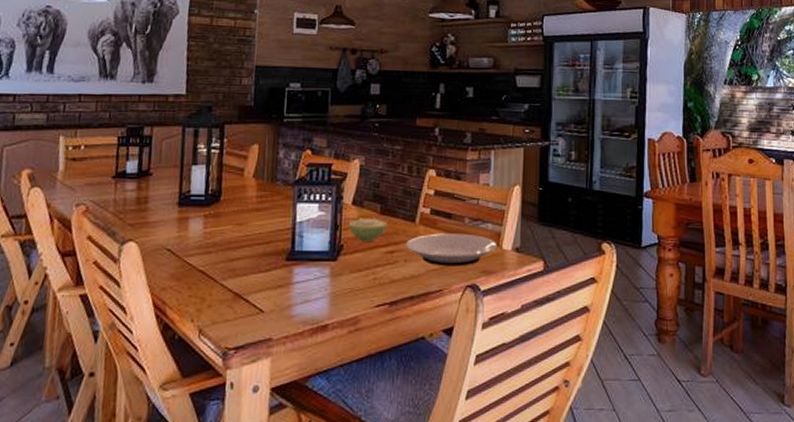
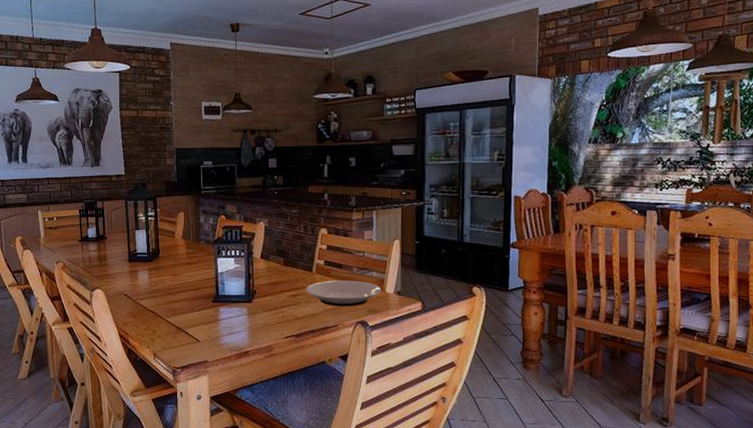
sugar bowl: present [349,217,387,243] -> none [259,268,290,288]

